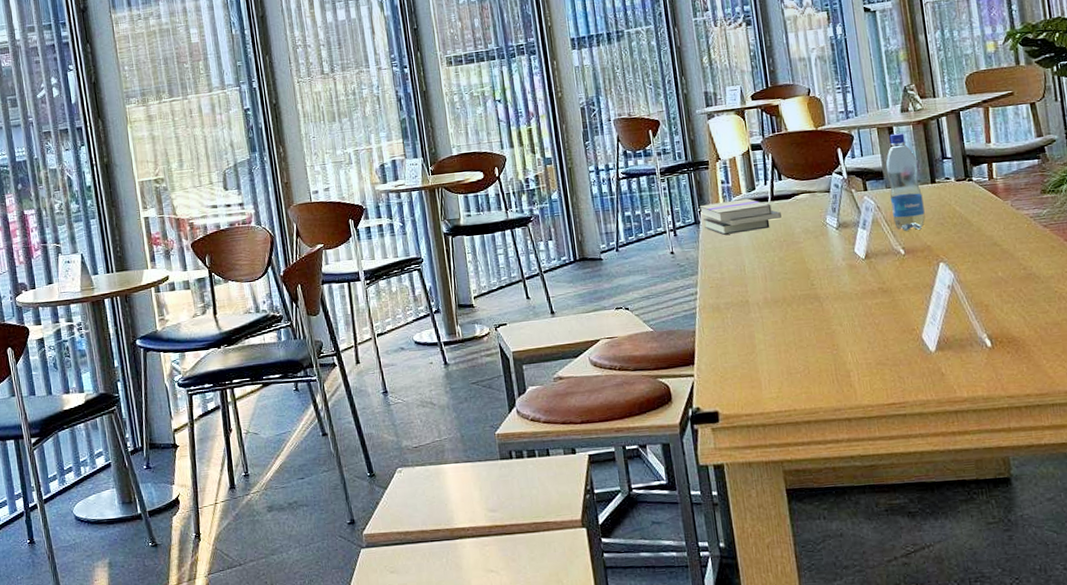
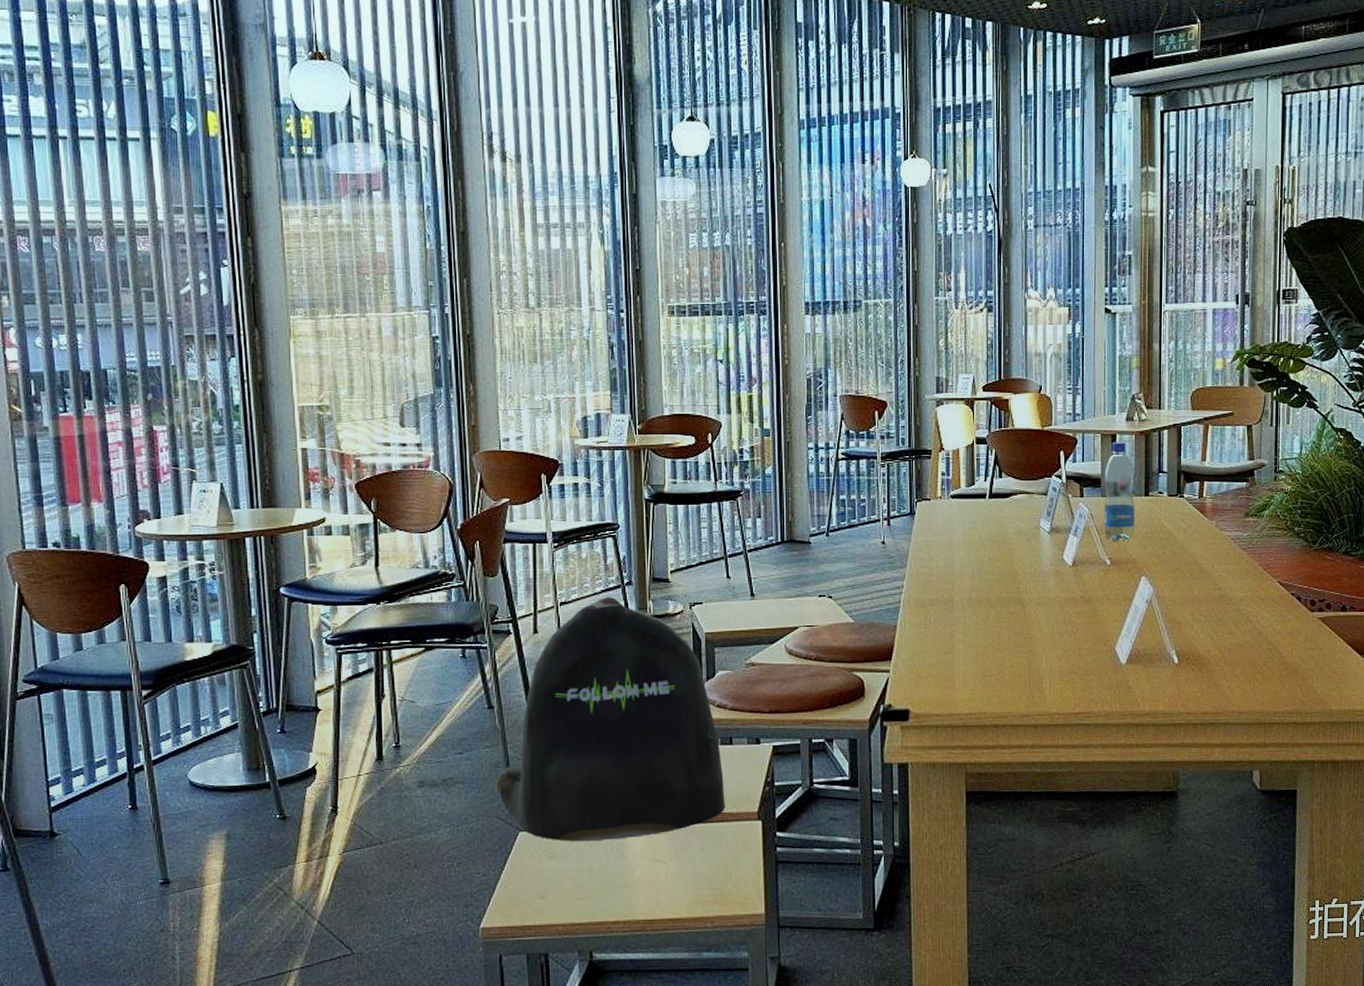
backpack: none [336,325,550,556] -> present [496,596,725,841]
books: present [699,198,782,235] -> none [917,493,997,529]

